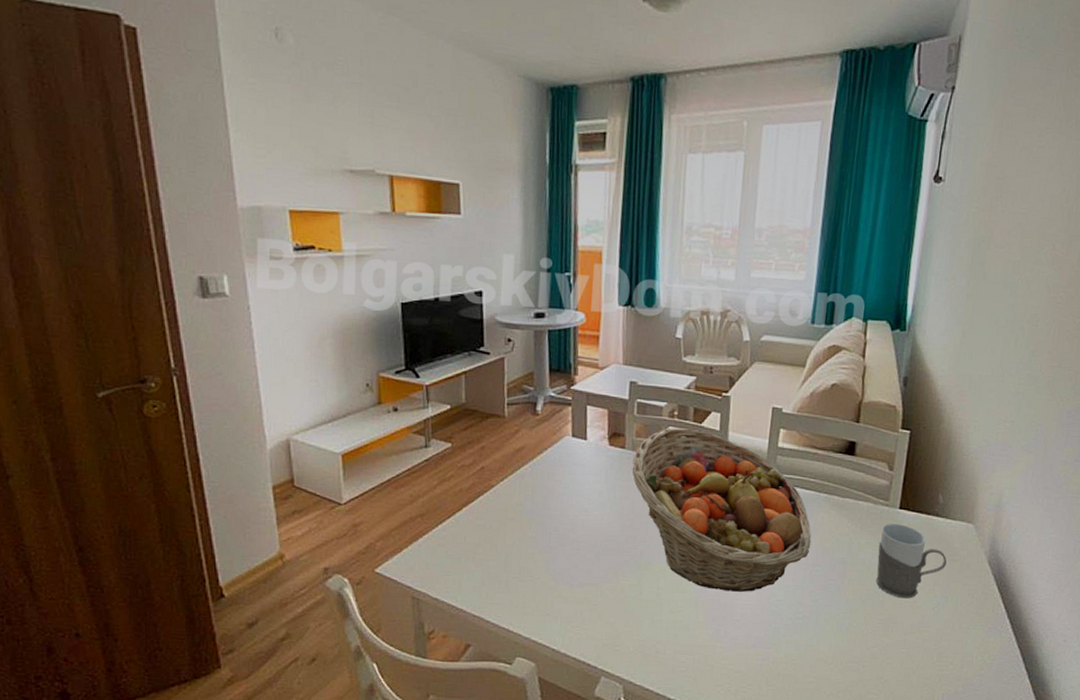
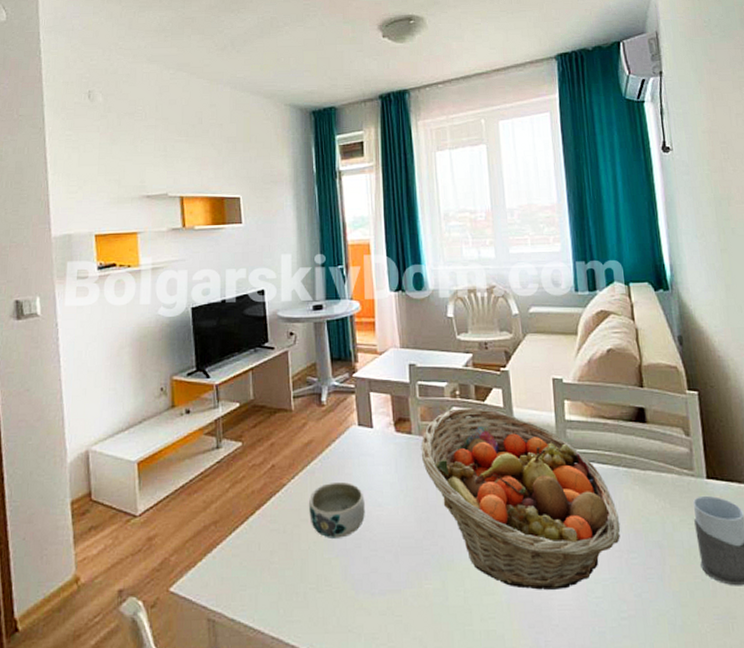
bowl: none [516,487,572,537] -> present [309,482,365,538]

